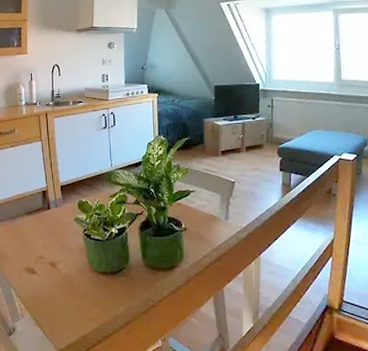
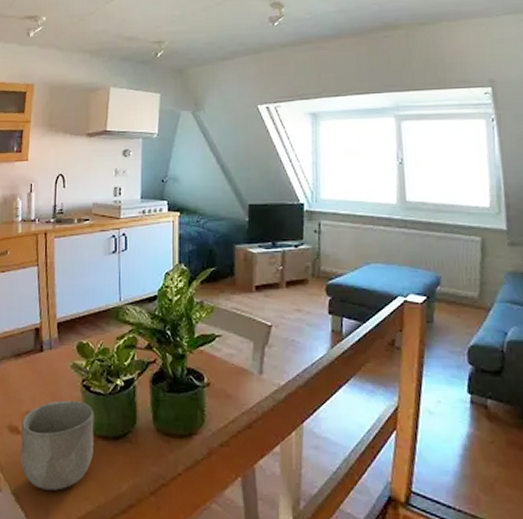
bowl: none [37,245,96,315] -> present [20,400,94,491]

